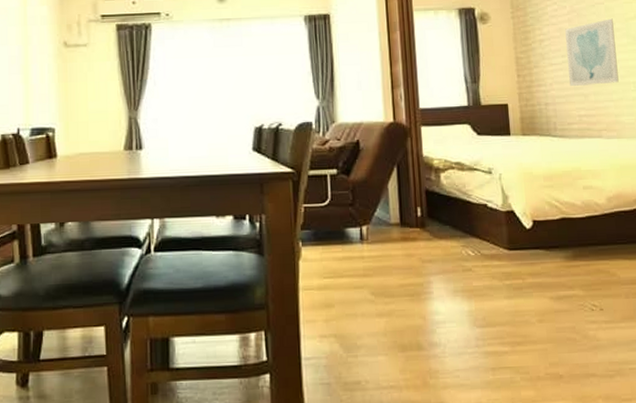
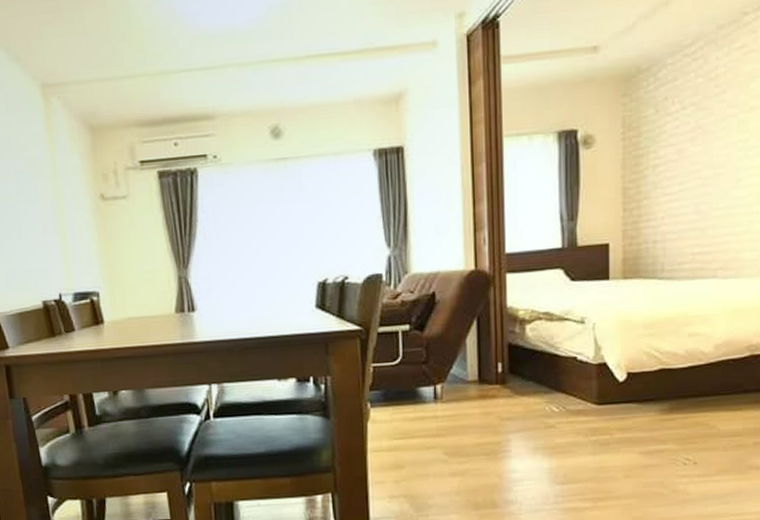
wall art: present [565,18,619,86] -> none [685,134,746,219]

